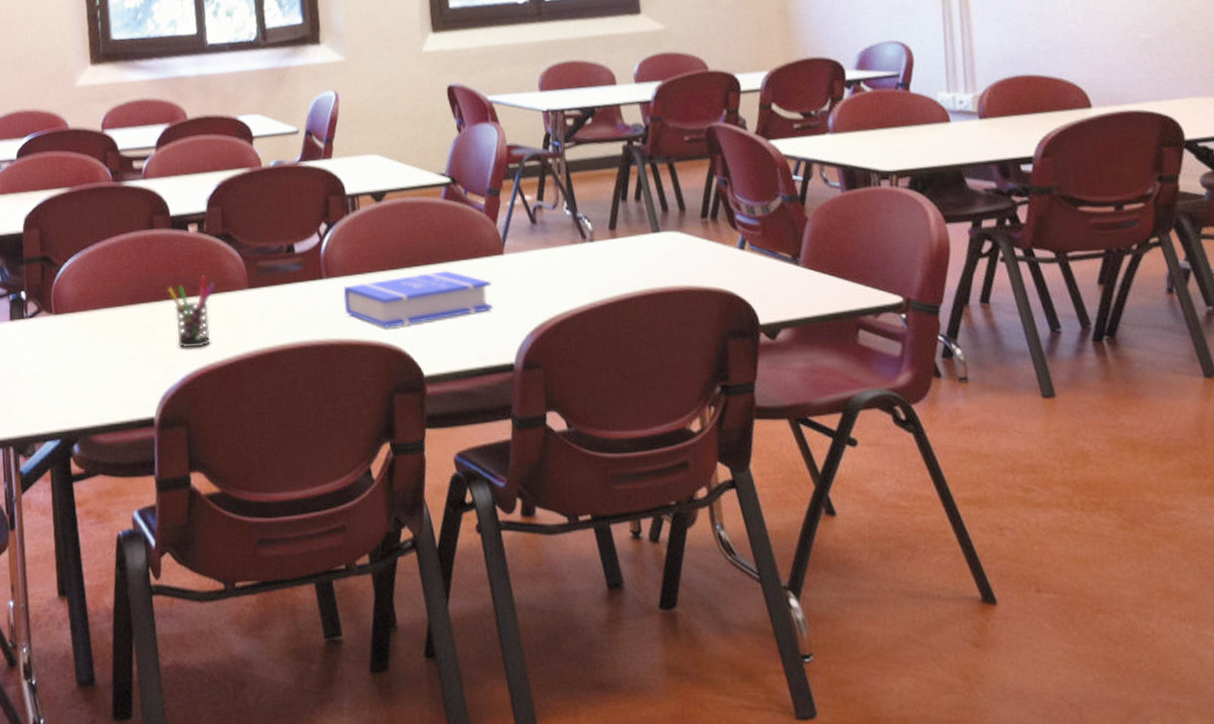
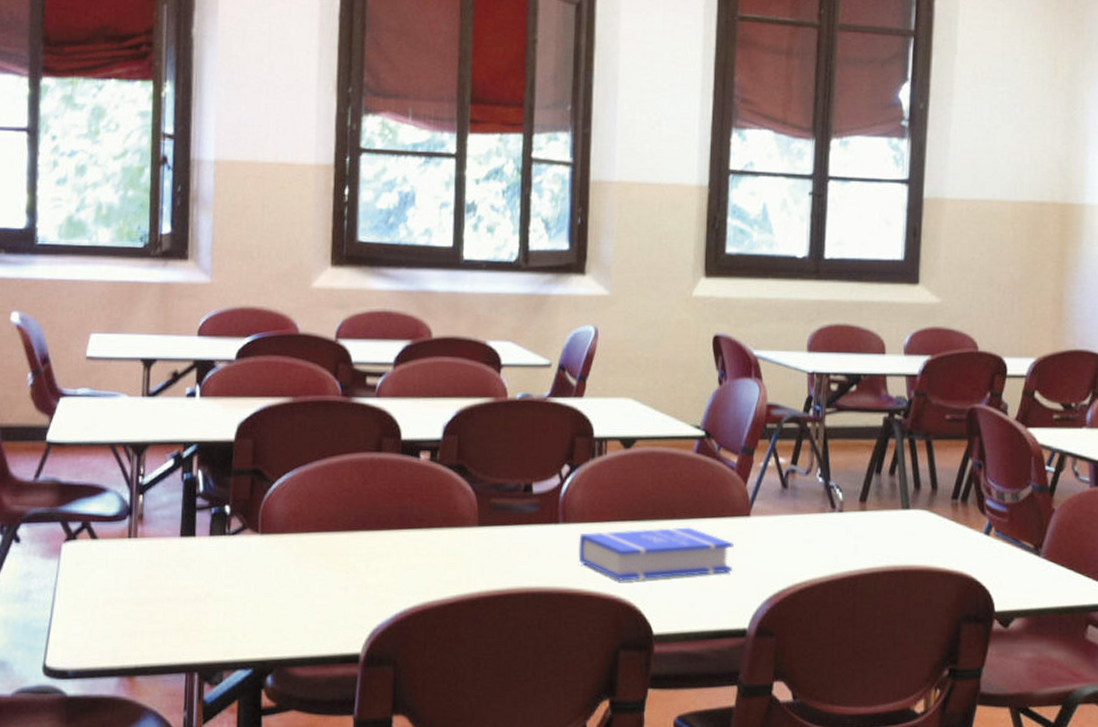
pen holder: present [167,275,215,348] -> none [389,507,442,583]

